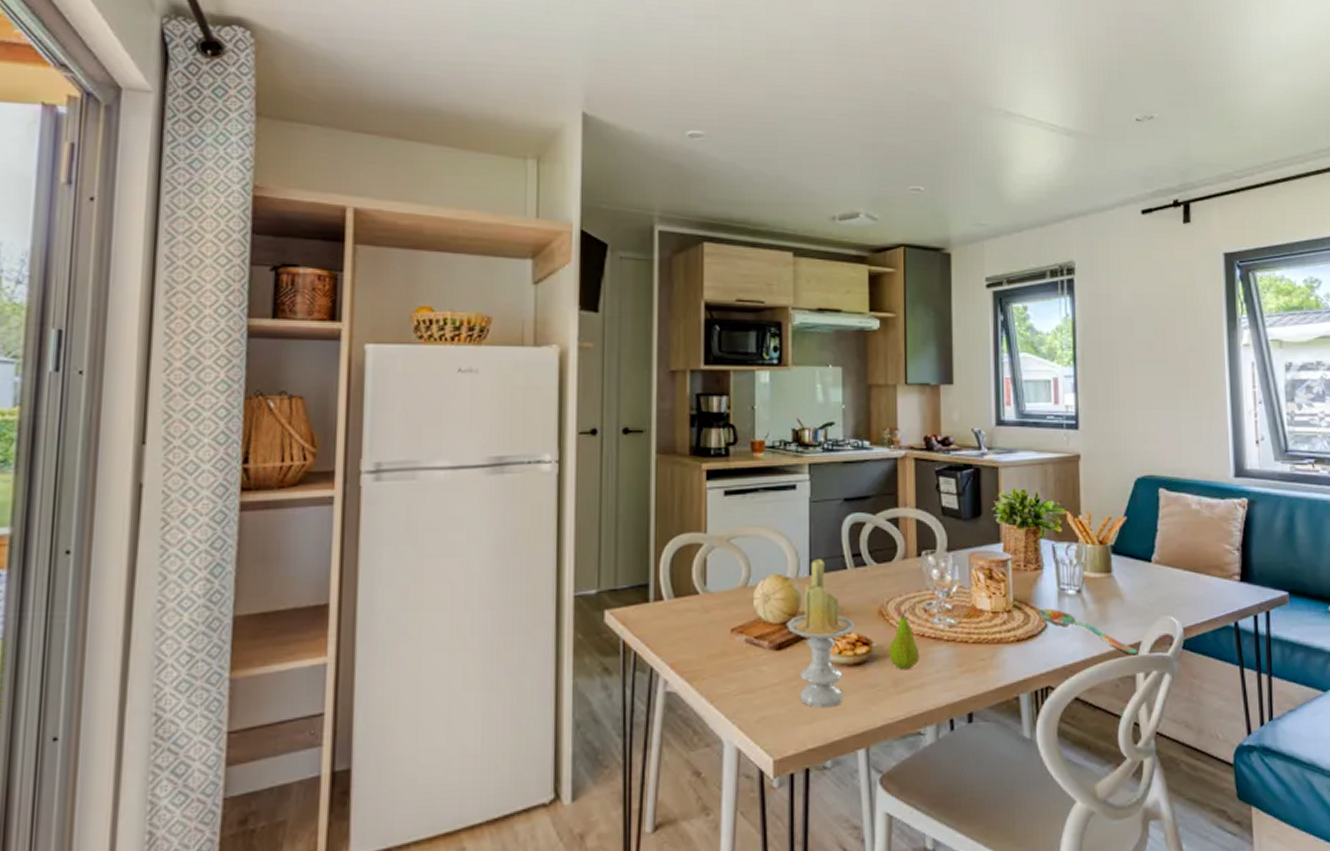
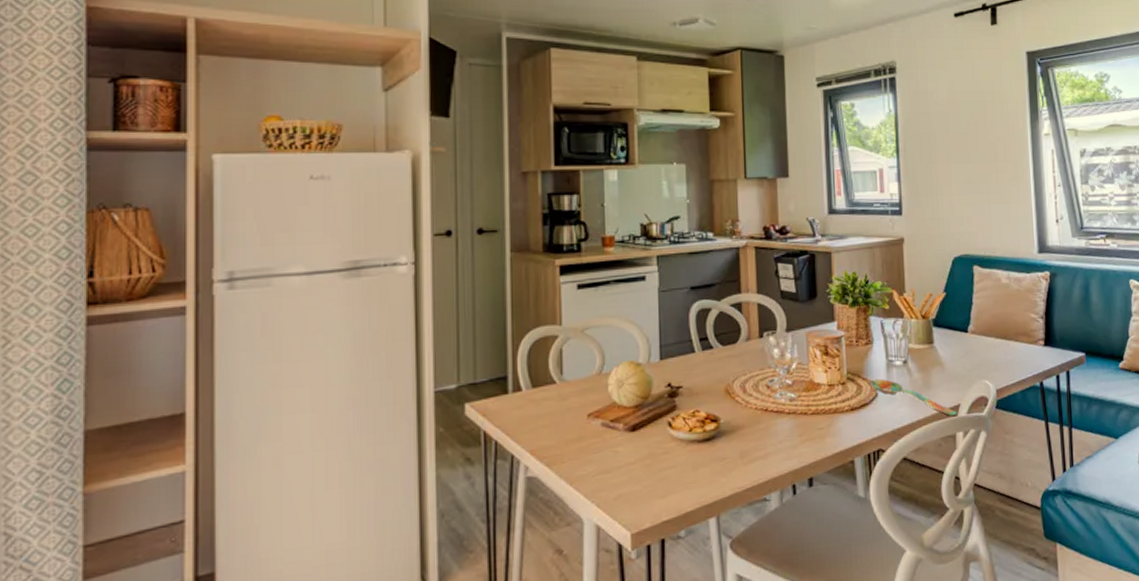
candle: present [786,559,856,708] -> none [640,344,705,483]
fruit: present [888,608,920,670] -> none [735,386,764,443]

